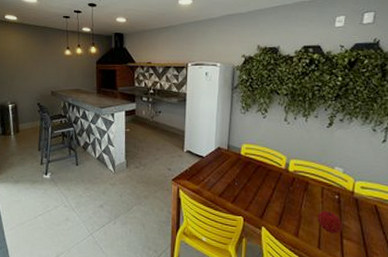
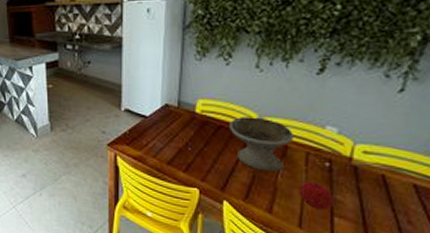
bowl: none [266,159,313,203] -> present [229,117,295,172]

